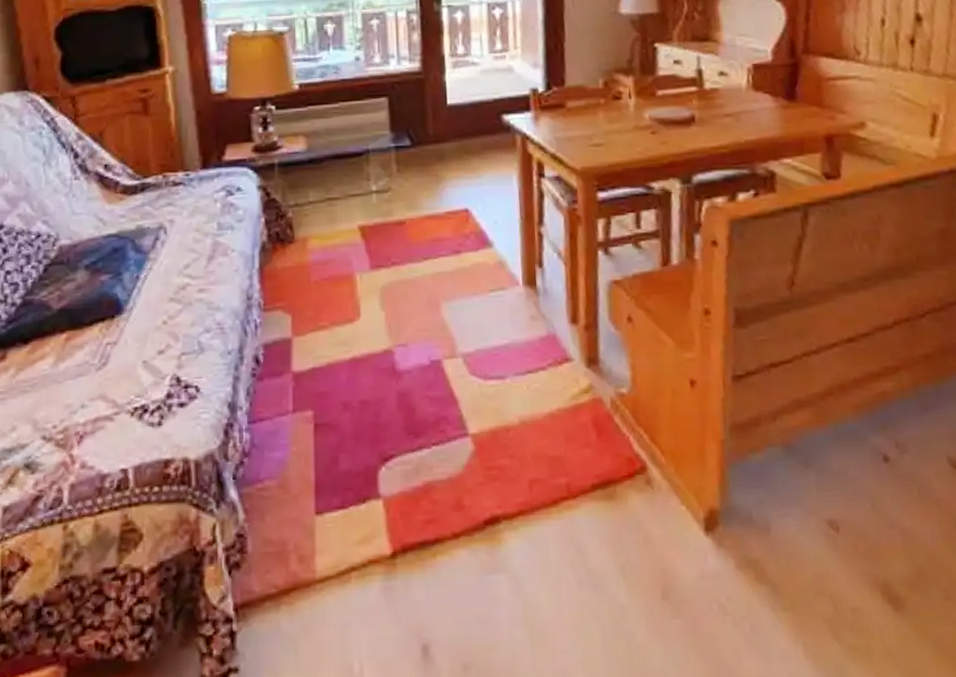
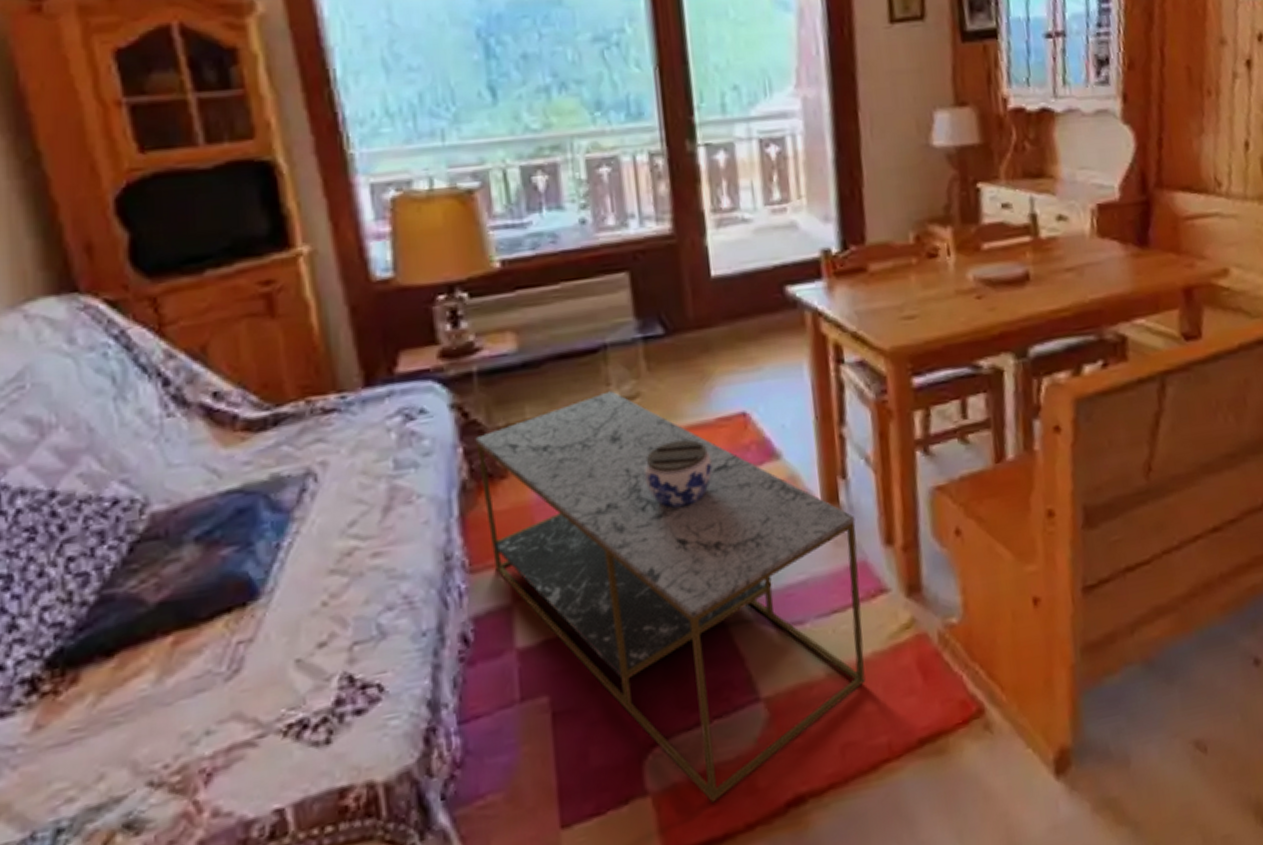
coffee table: none [273,185,551,512] -> present [475,391,865,803]
jar: none [390,226,441,278] -> present [643,439,713,509]

